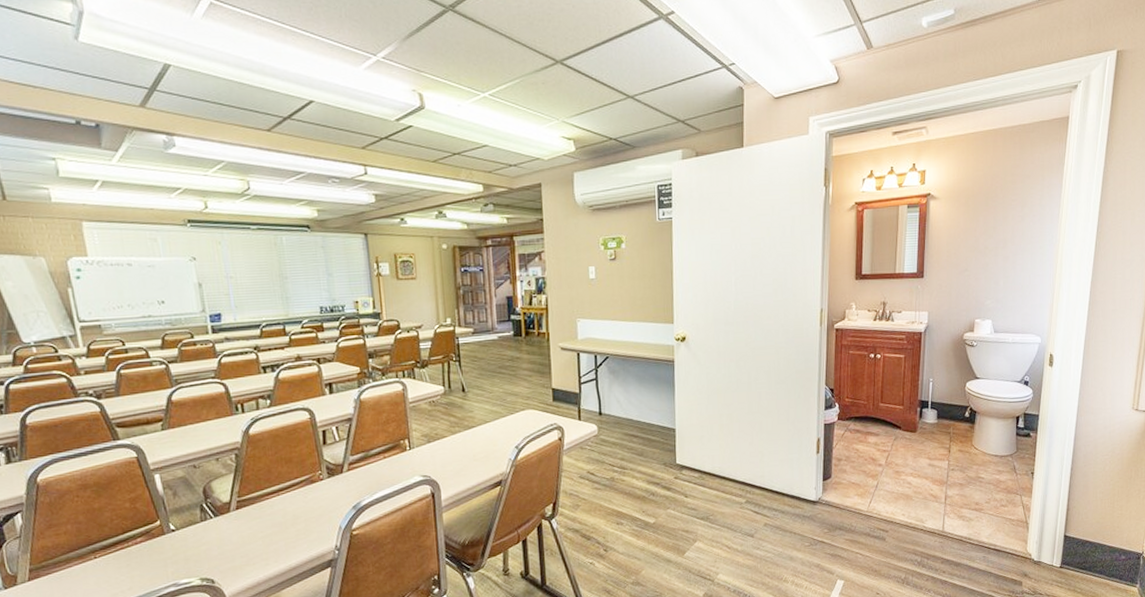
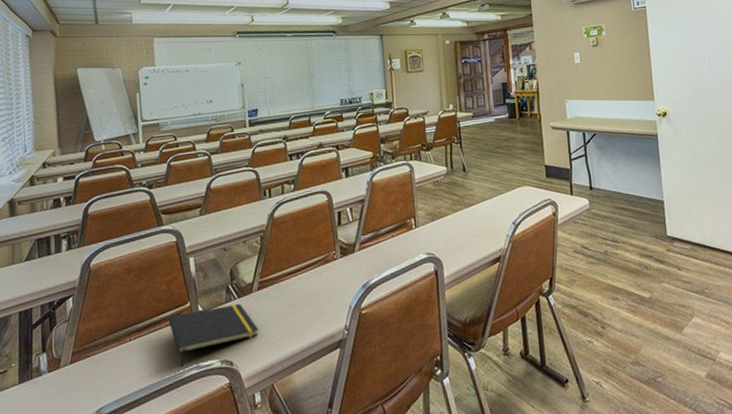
notepad: none [136,522,240,585] -> present [168,303,258,368]

